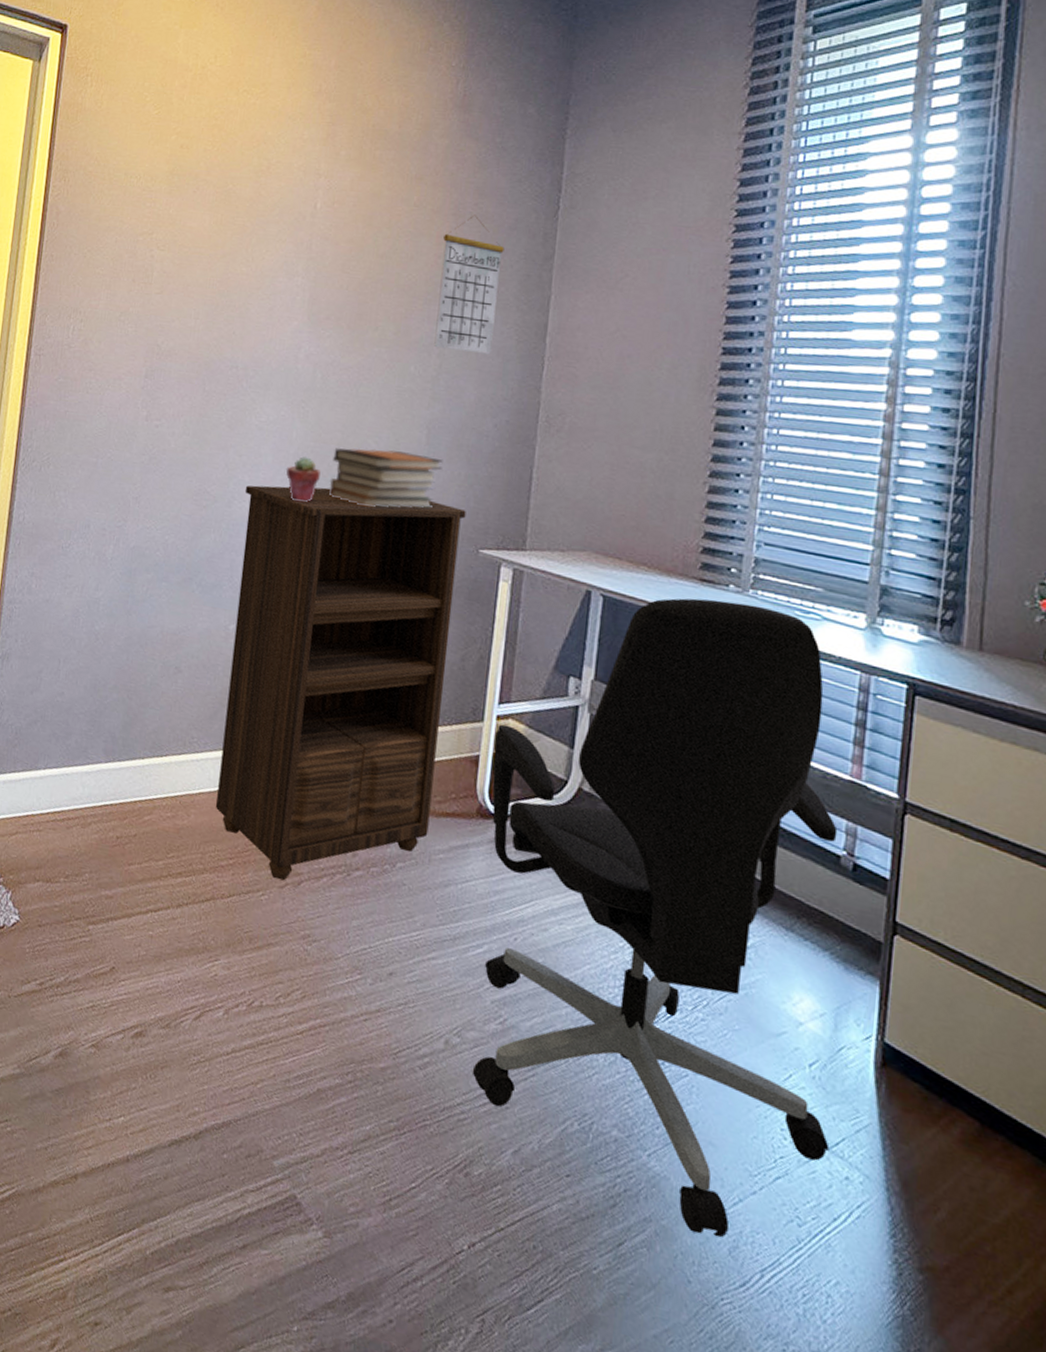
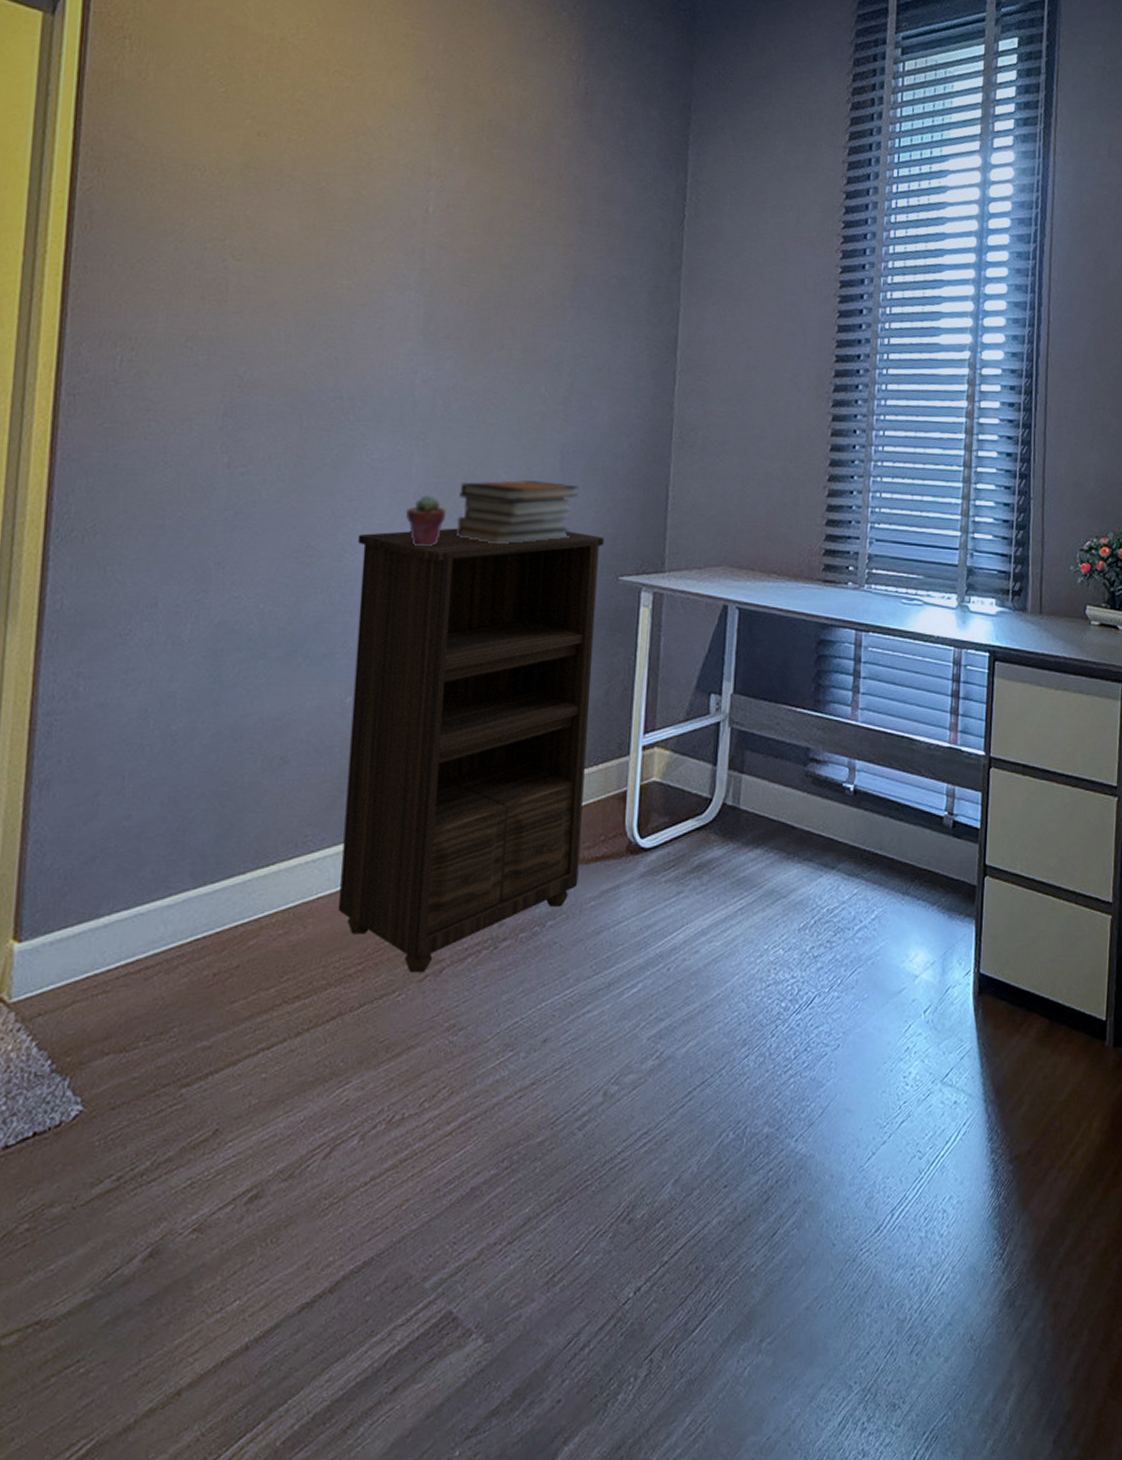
calendar: present [434,214,505,355] -> none [565,222,633,371]
office chair: present [473,598,838,1237] -> none [632,598,941,1198]

